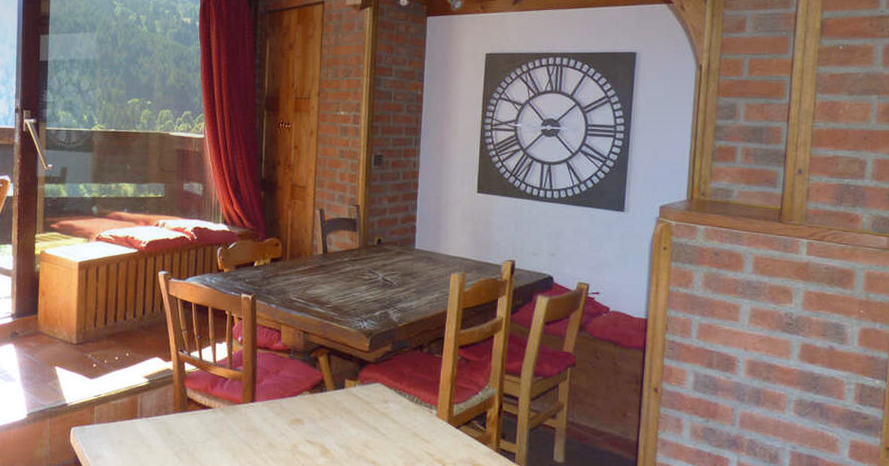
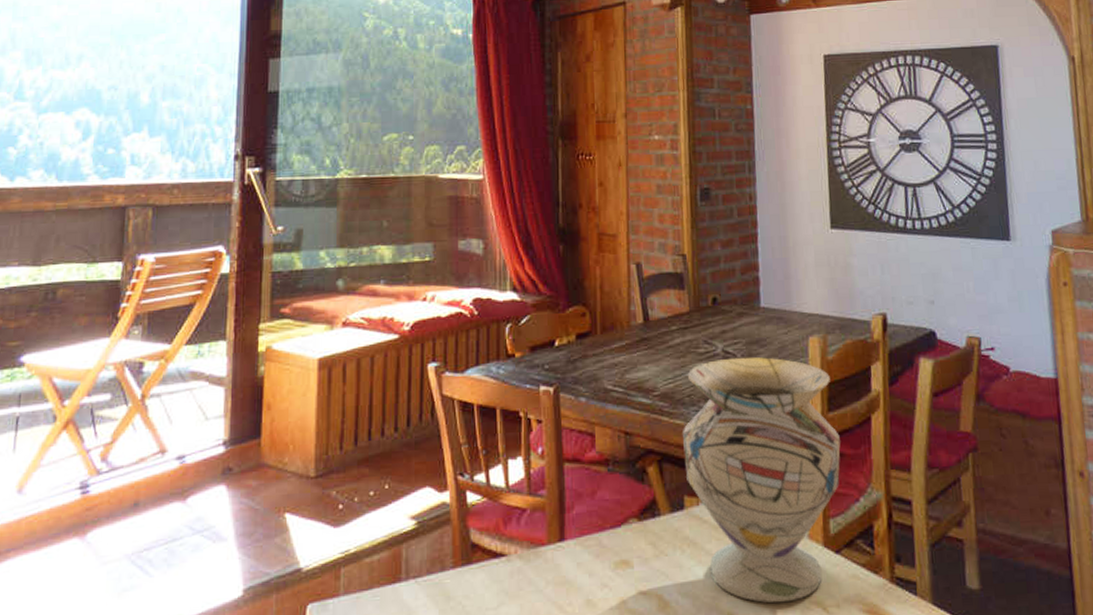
decorative vase: none [346,284,468,458] -> present [681,357,841,604]

